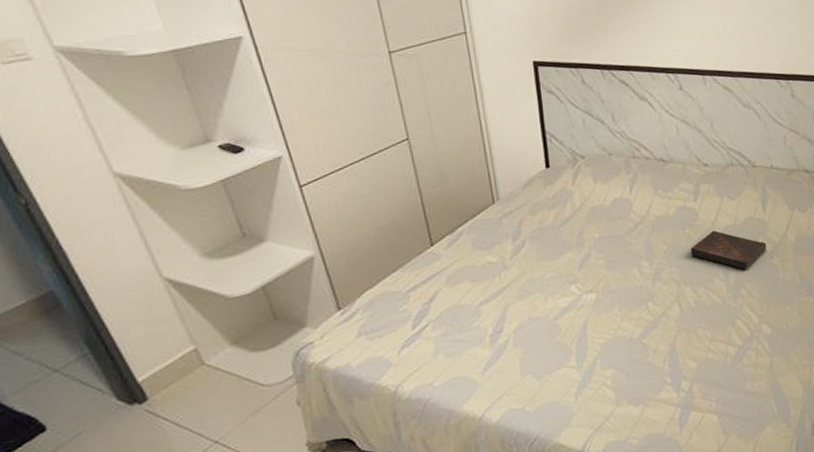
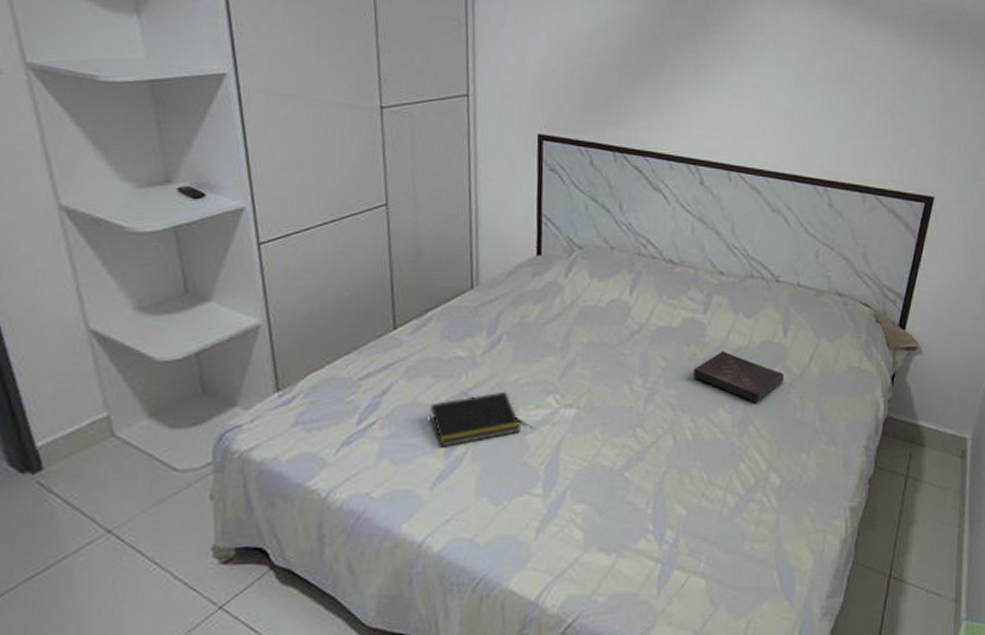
notepad: none [472,286,551,339] -> present [430,391,521,448]

